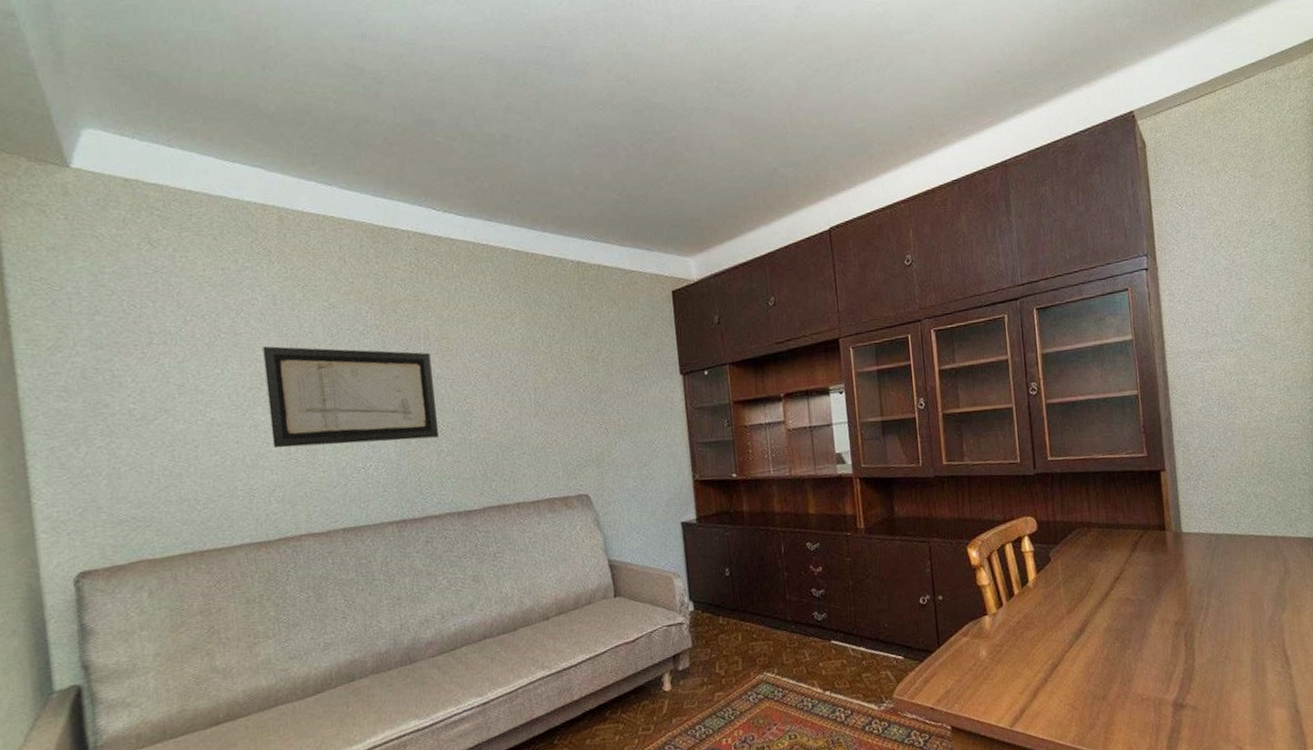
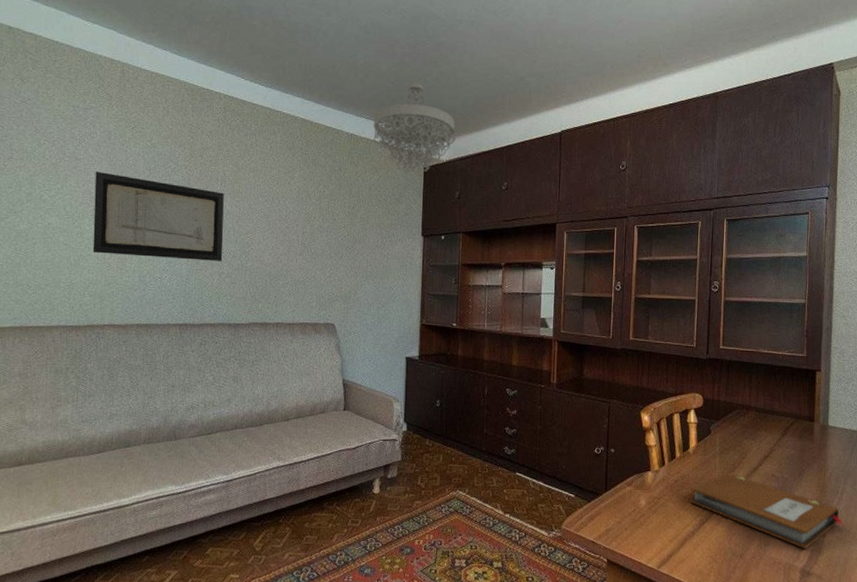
chandelier: none [602,190,705,302] -> present [373,83,456,175]
notebook: none [1035,603,1213,679] -> present [689,472,843,549]

